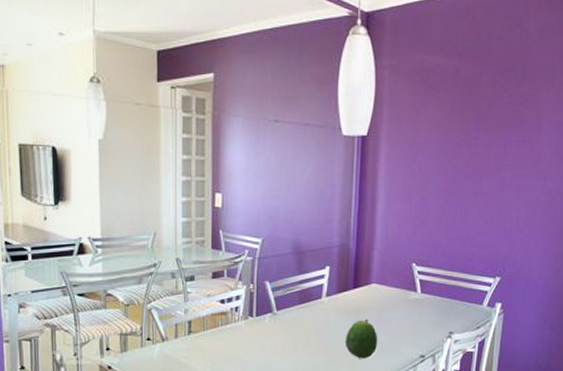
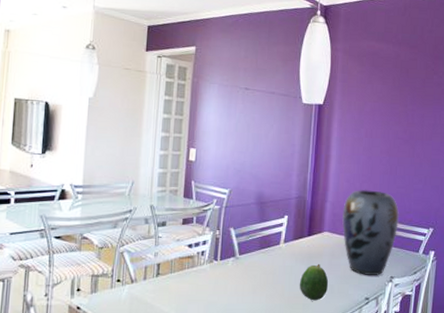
vase: none [391,234,460,331] -> present [341,189,400,275]

